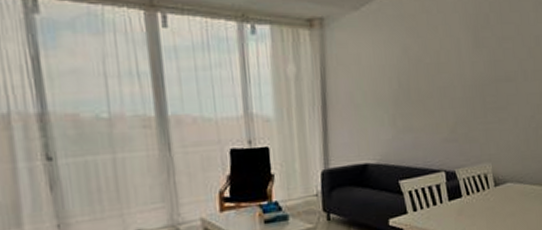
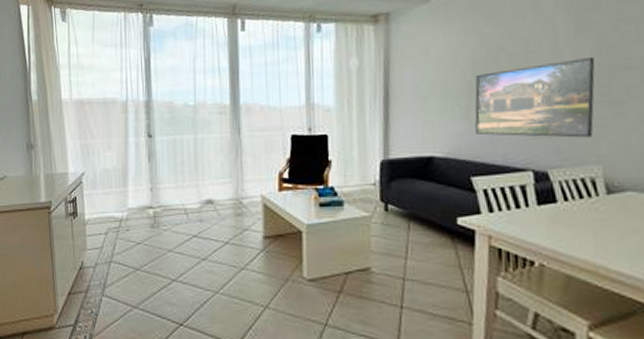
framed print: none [400,69,487,141] -> present [474,56,595,138]

